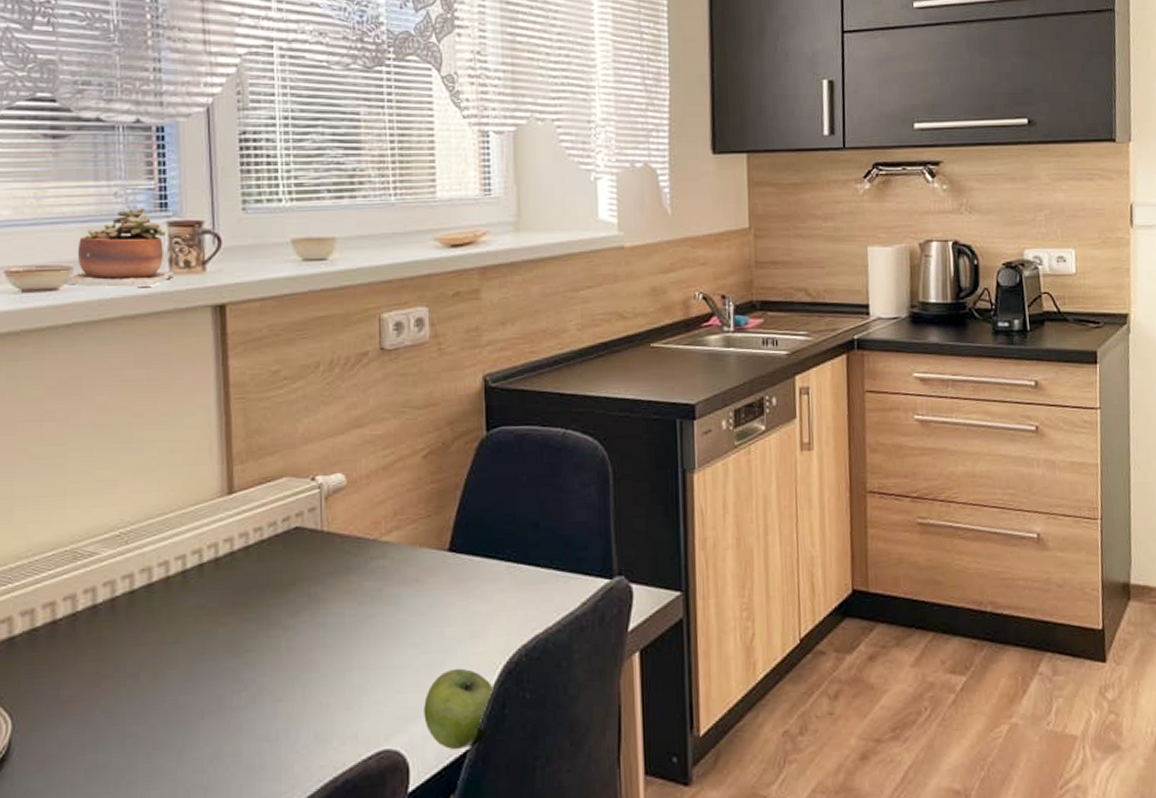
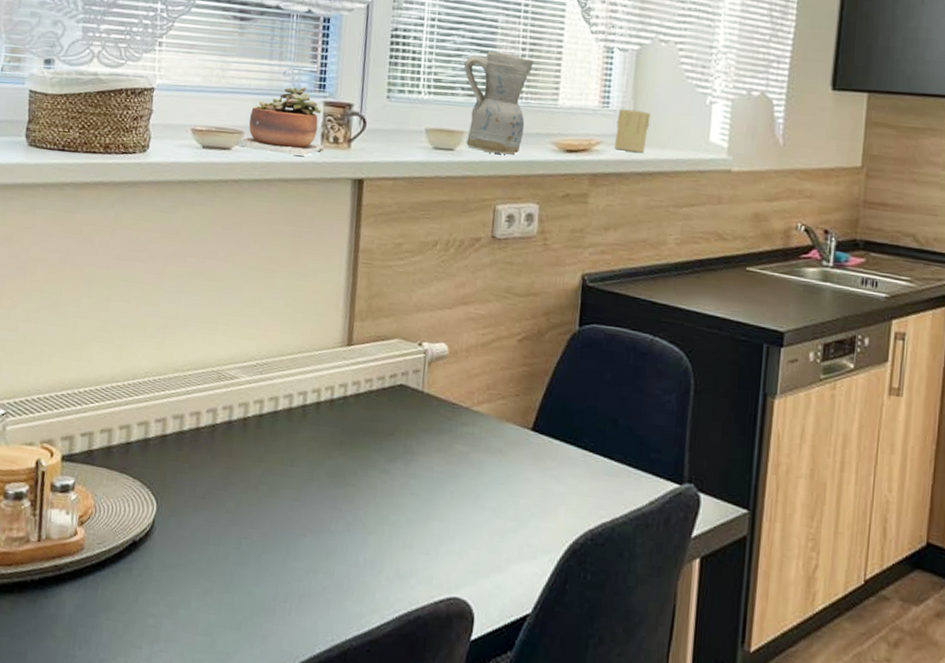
ceramic pitcher: none [328,147,405,258] -> present [464,51,534,155]
fruit: present [424,668,495,750] -> none [492,538,559,613]
candle: none [501,195,536,239] -> present [615,109,651,153]

